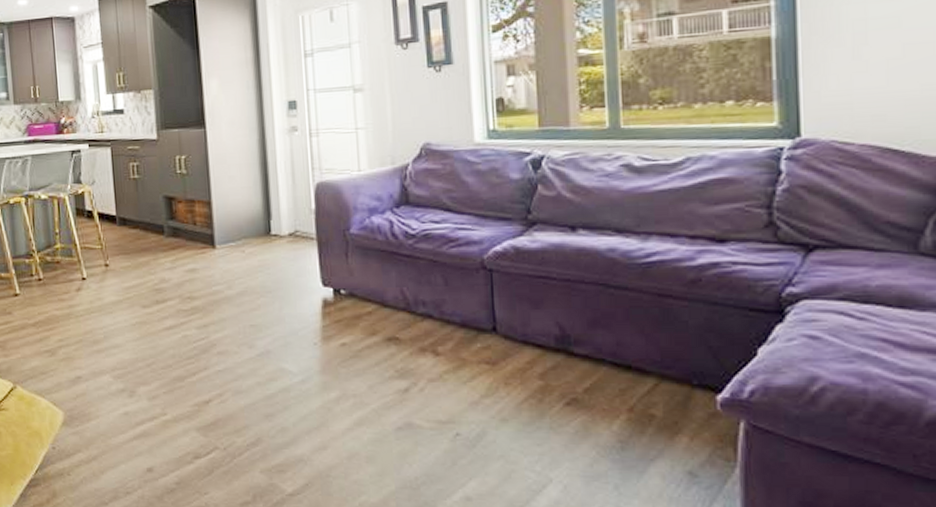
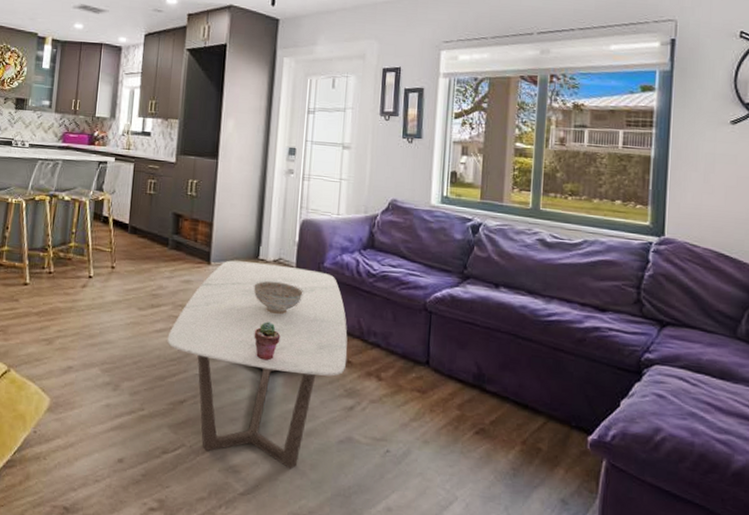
coffee table: none [179,238,394,464] -> present [167,260,348,469]
decorative bowl: none [268,257,330,295] -> present [253,280,303,315]
potted succulent: none [278,304,310,347] -> present [254,321,281,361]

